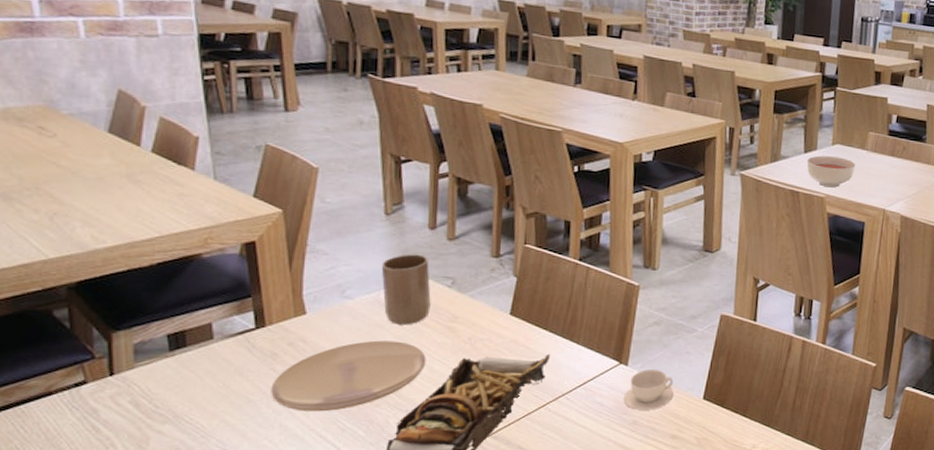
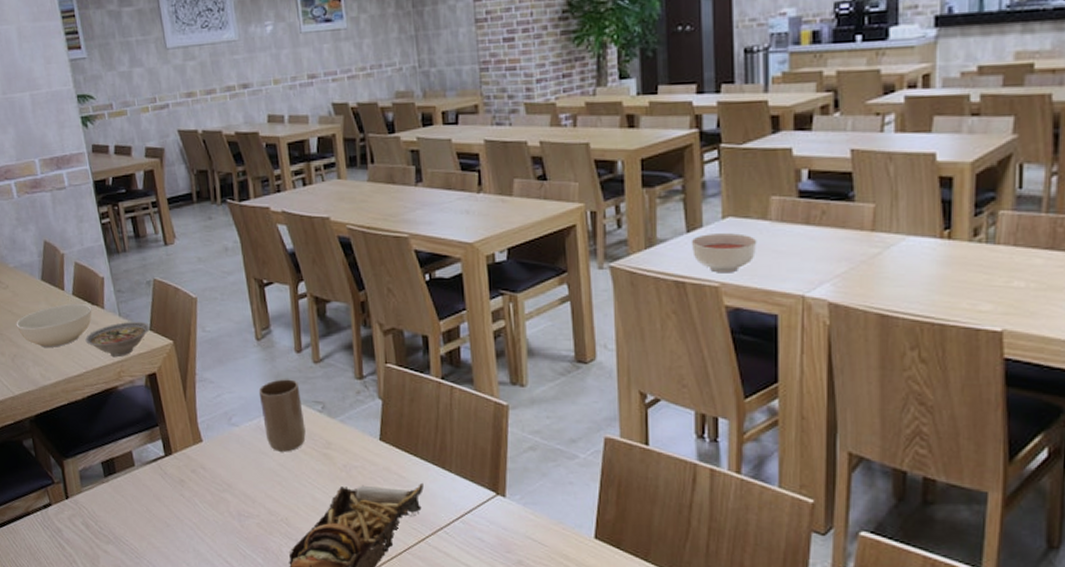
bowl: none [62,161,177,208] -> present [16,304,92,347]
soup bowl: none [163,186,255,223] -> present [85,321,151,358]
plate: present [271,340,426,412] -> none [183,467,308,538]
teacup: present [623,369,673,410] -> none [505,501,559,549]

